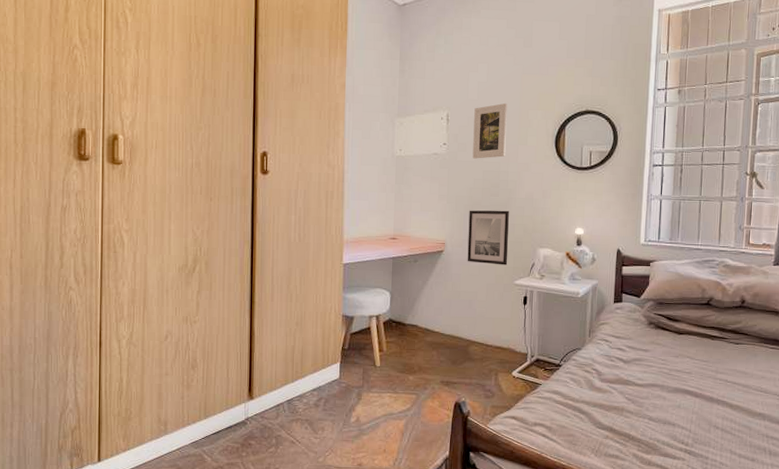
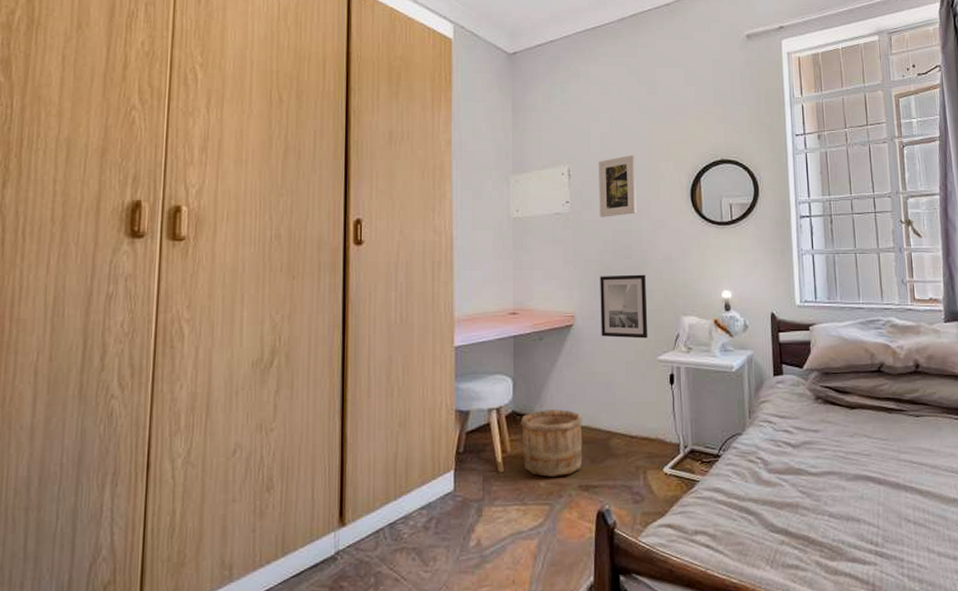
wooden bucket: none [395,319,447,373] -> present [520,409,583,477]

